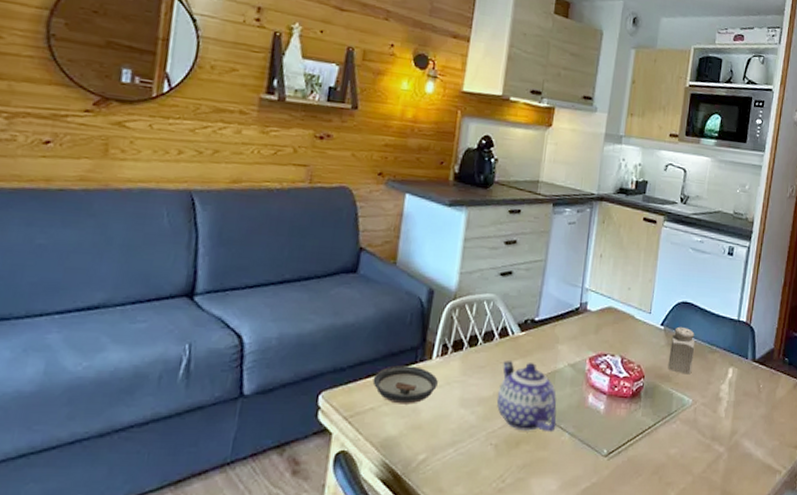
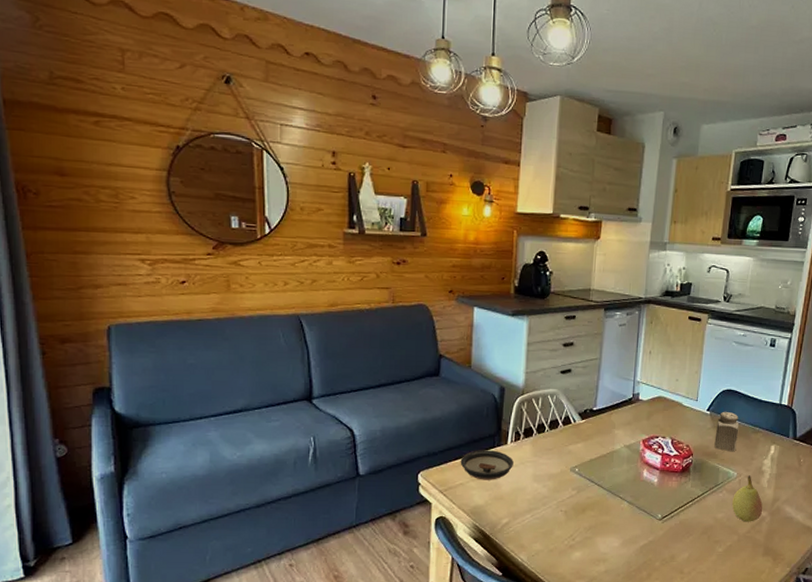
teapot: present [496,361,557,431] -> none [564,444,616,500]
fruit: none [686,403,720,460] -> present [732,475,763,522]

